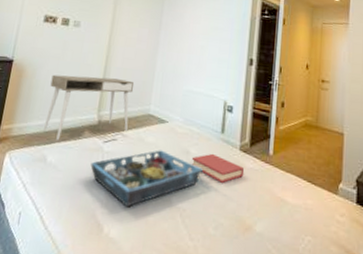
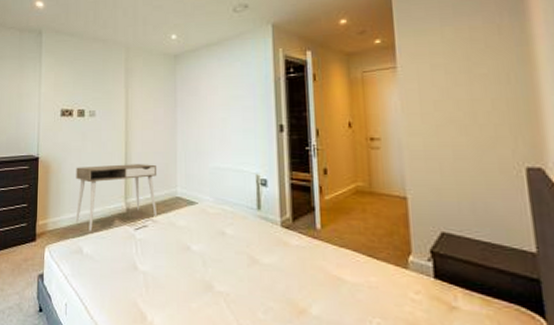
serving tray: present [90,150,204,207] -> none [125,233,243,294]
hardback book: present [191,153,245,183] -> none [228,232,290,264]

